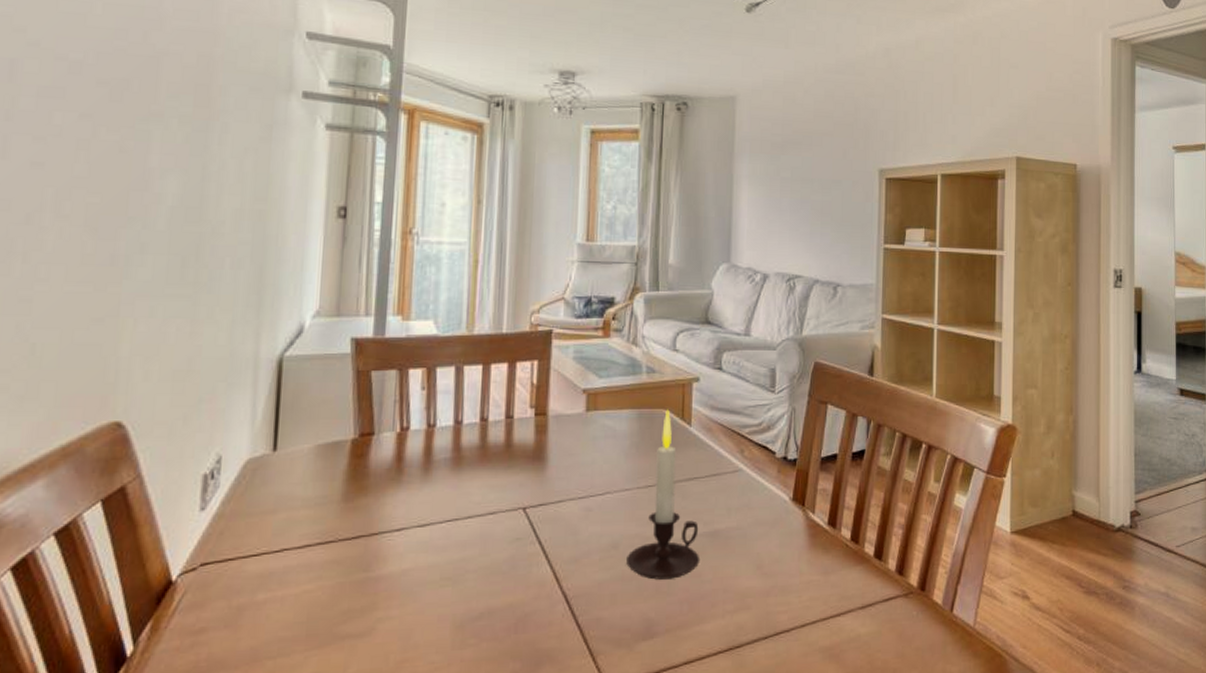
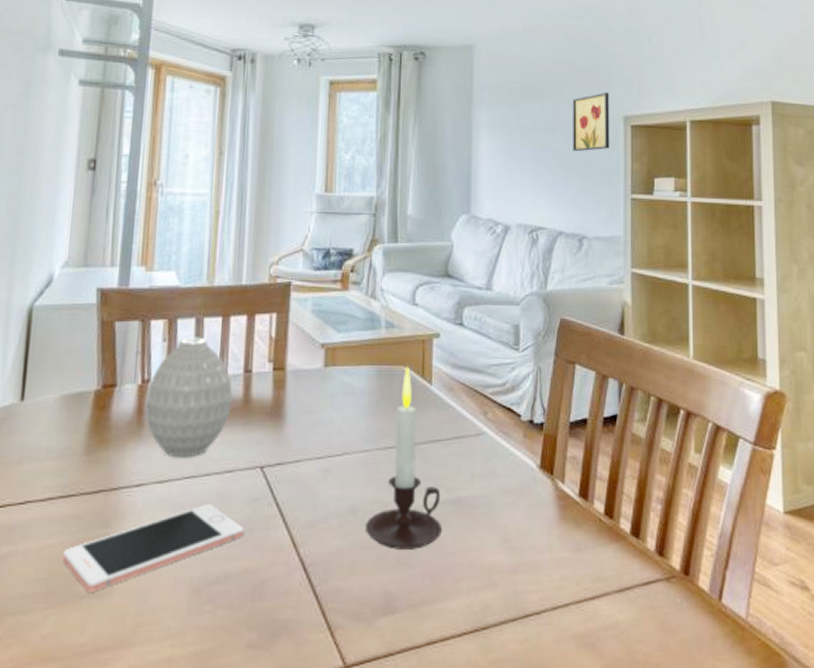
cell phone: none [322,544,507,633] -> present [62,503,244,592]
vase: none [405,384,494,502] -> present [145,336,233,458]
wall art: none [830,145,866,203] -> present [572,92,610,152]

